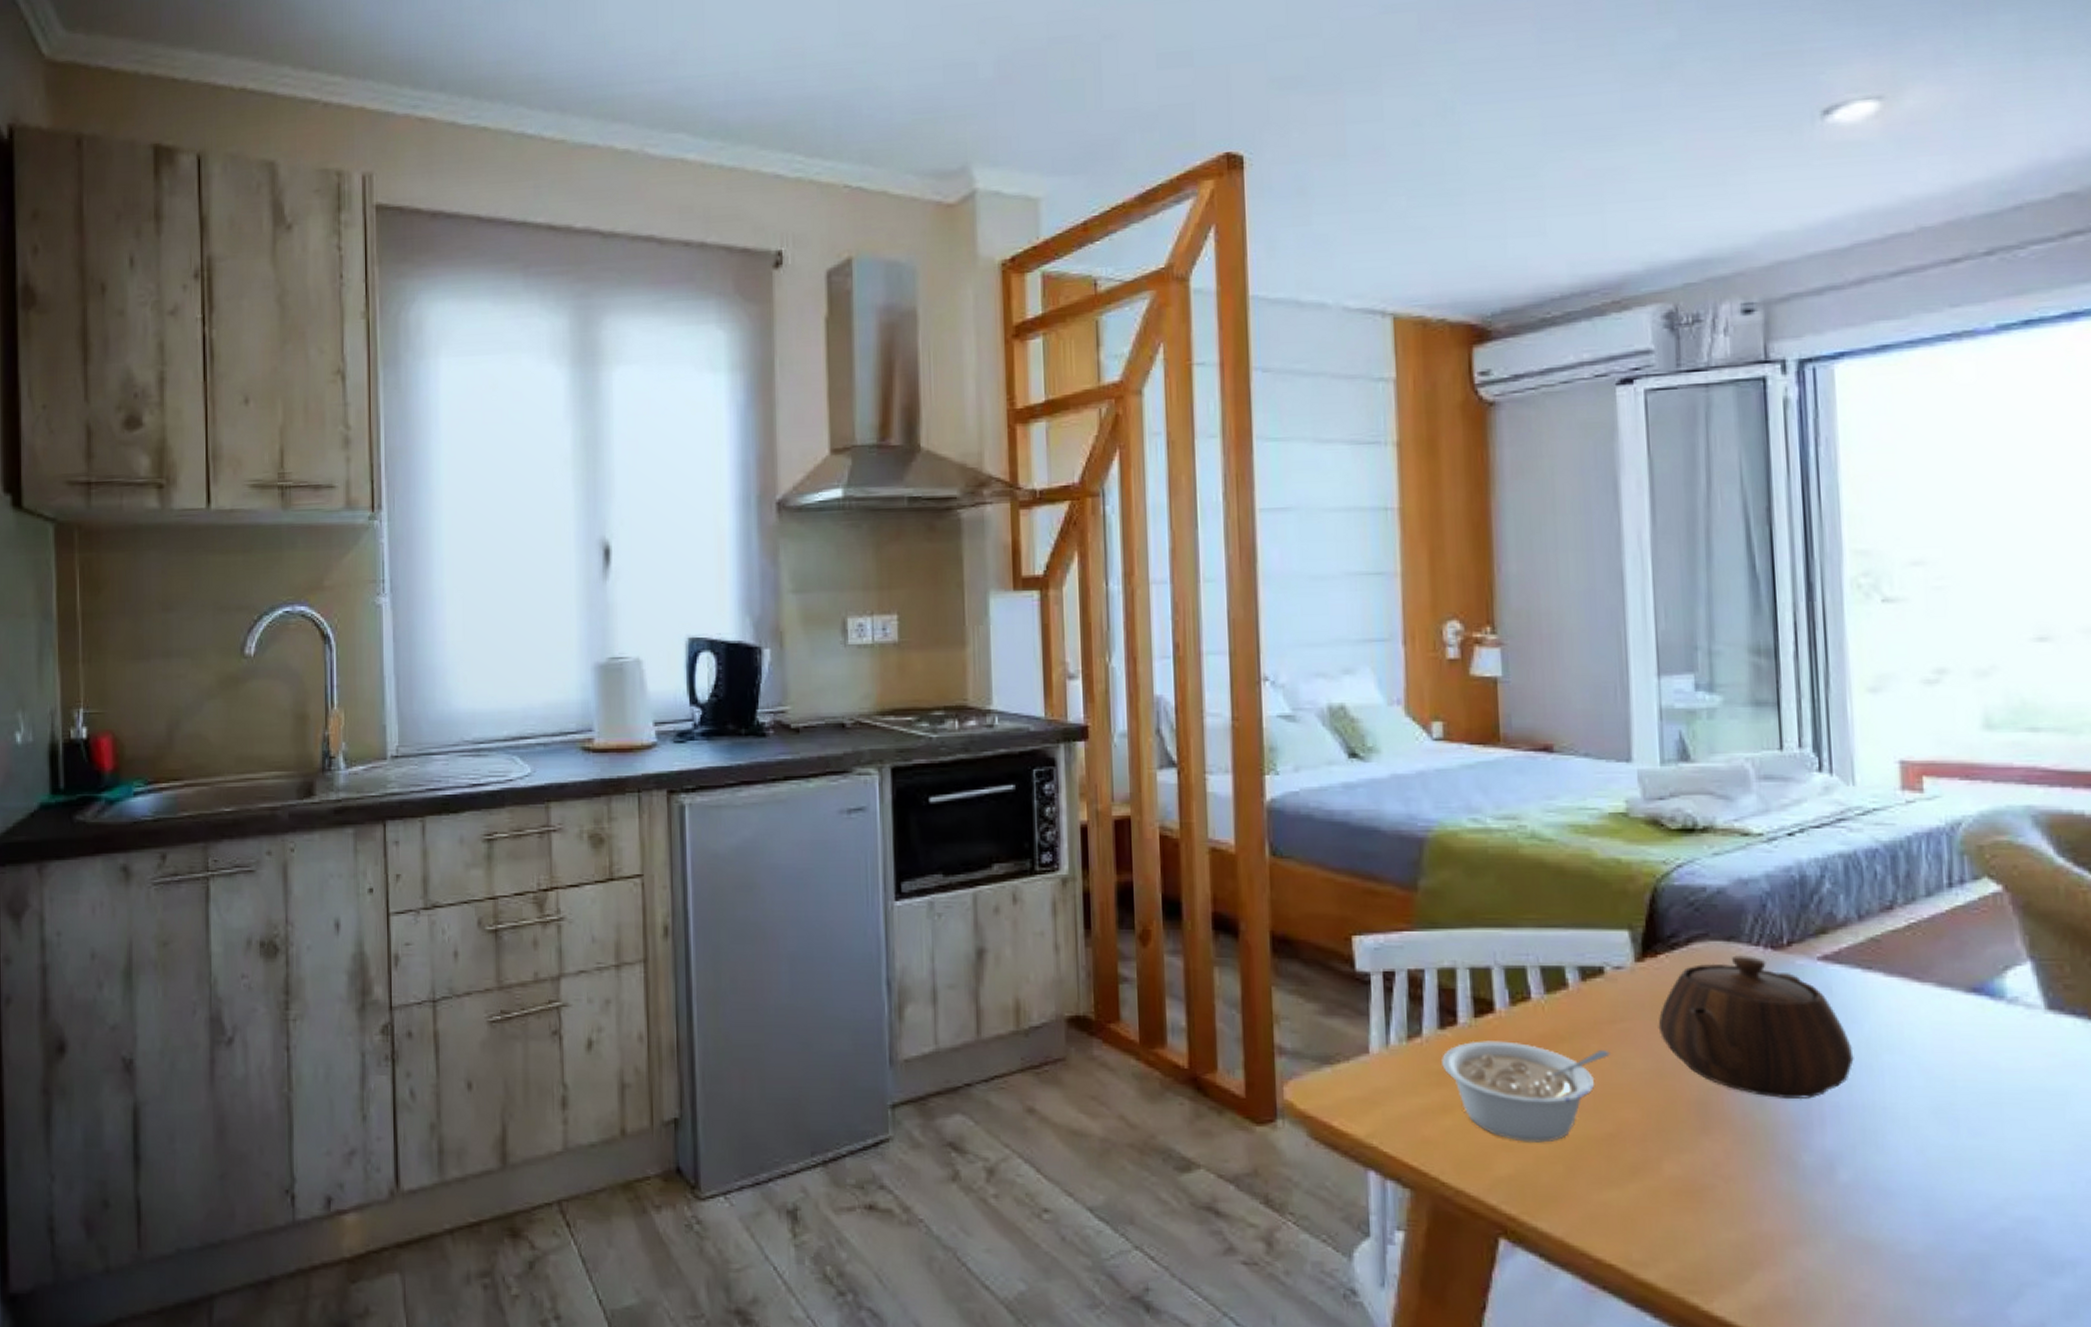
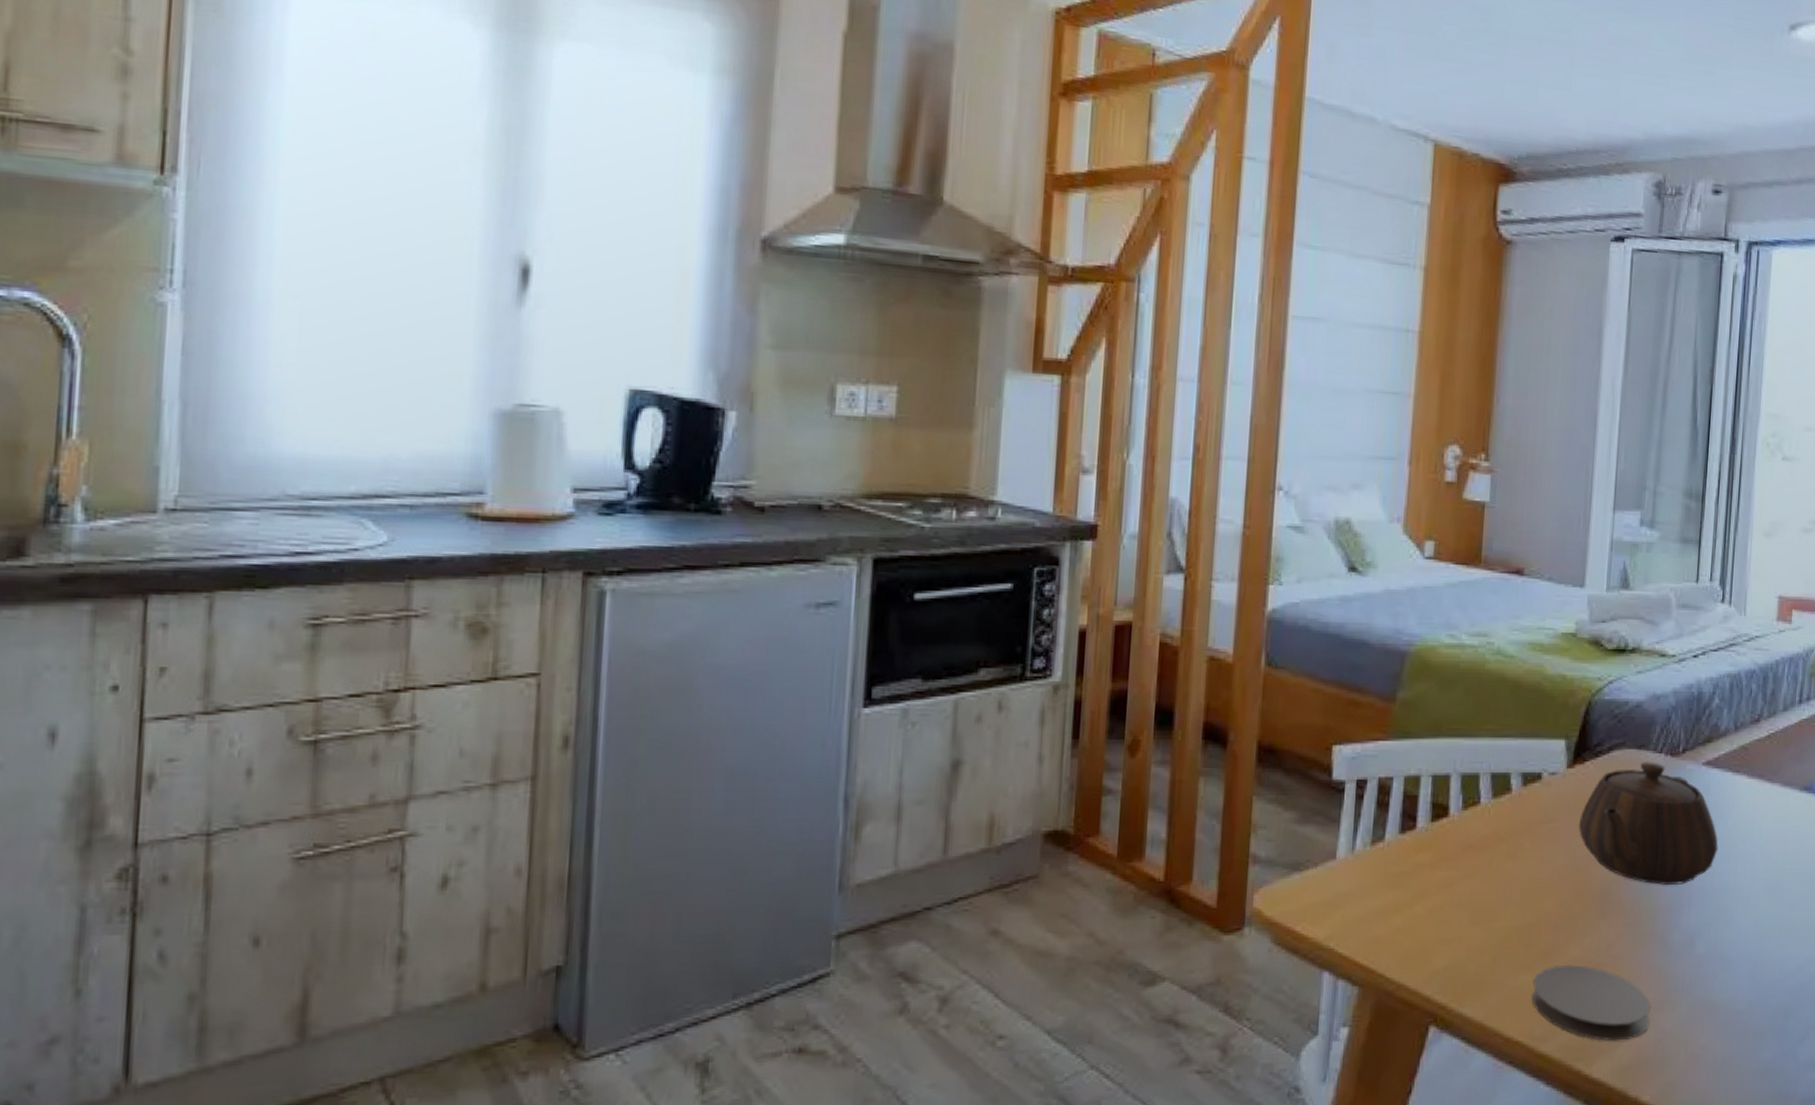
legume: present [1442,1040,1610,1143] -> none [1399,843,1538,936]
coaster: none [1621,1182,1785,1276] -> present [1531,964,1651,1041]

